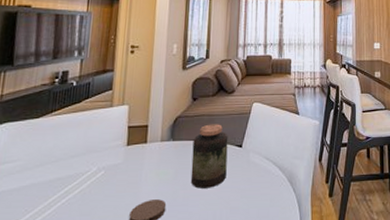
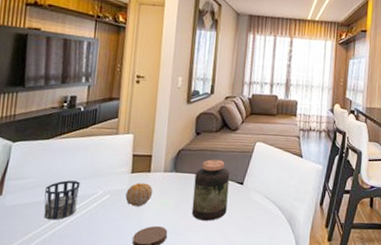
cup: none [32,159,73,205] -> present [44,180,80,220]
fruit: none [121,155,150,181] -> present [125,183,153,207]

